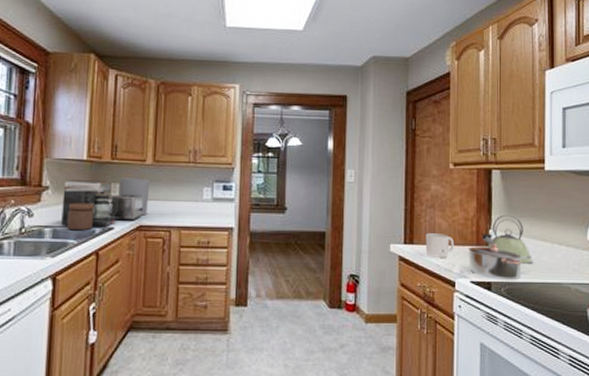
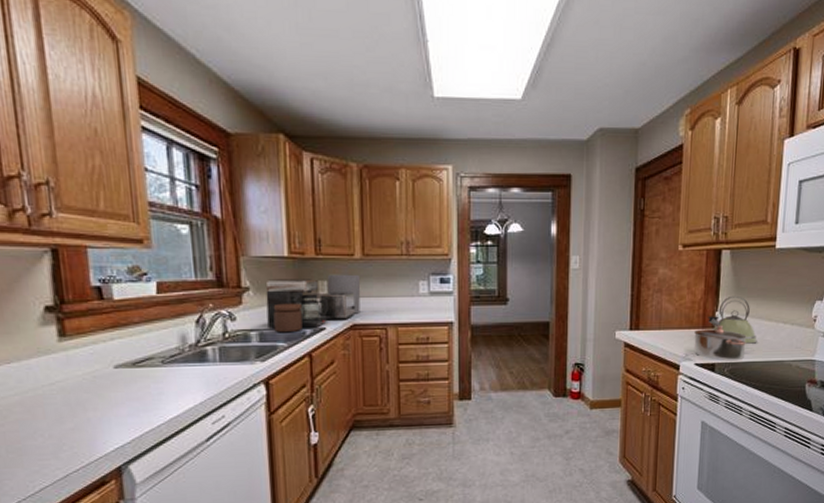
mug: present [425,233,455,259] -> none [651,318,681,343]

